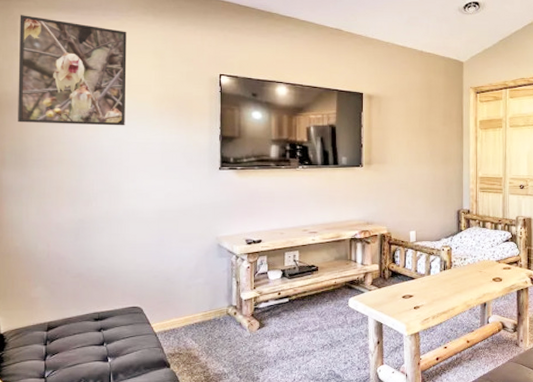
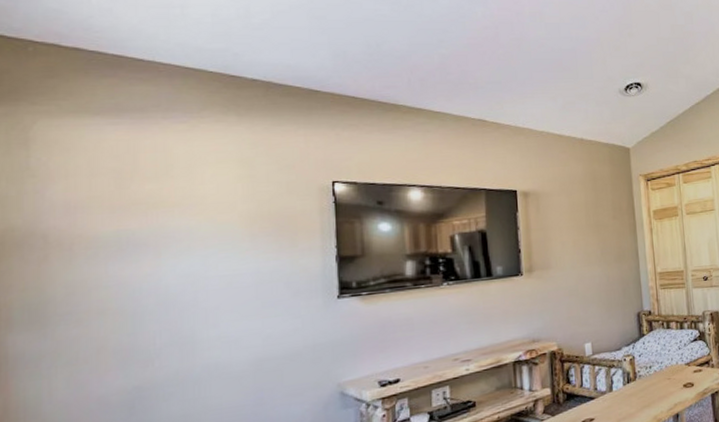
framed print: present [18,15,127,126] -> none [32,123,201,267]

